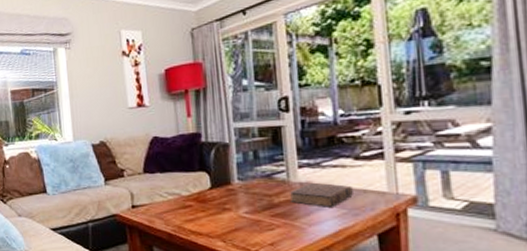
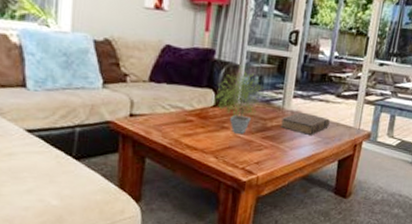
potted plant: none [208,144,262,215] -> present [213,66,264,135]

